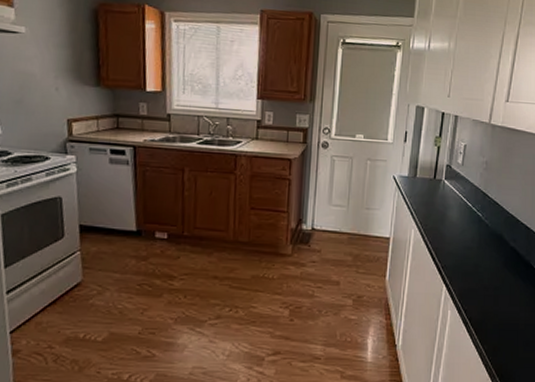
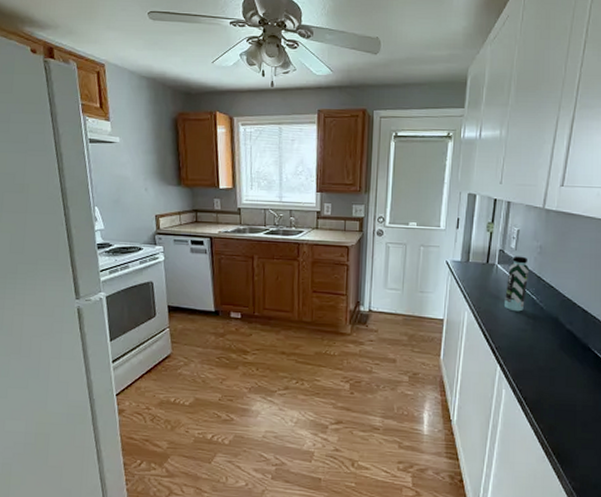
water bottle: none [451,171,476,229] -> present [505,256,530,312]

